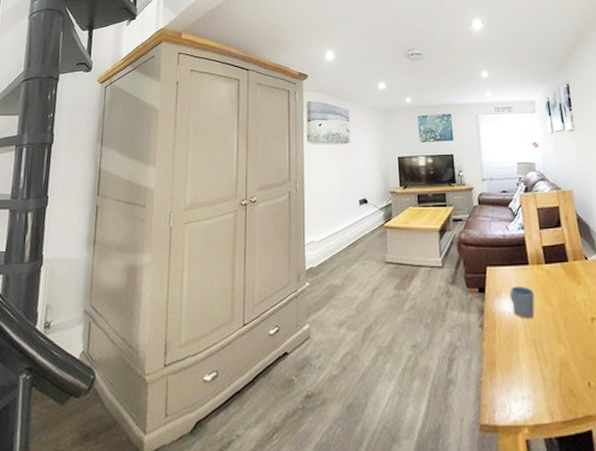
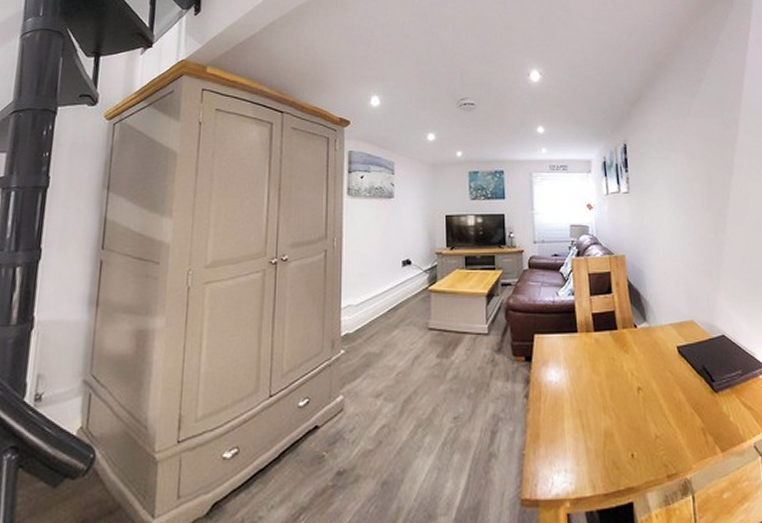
mug: present [509,285,535,320] -> none [557,354,582,389]

